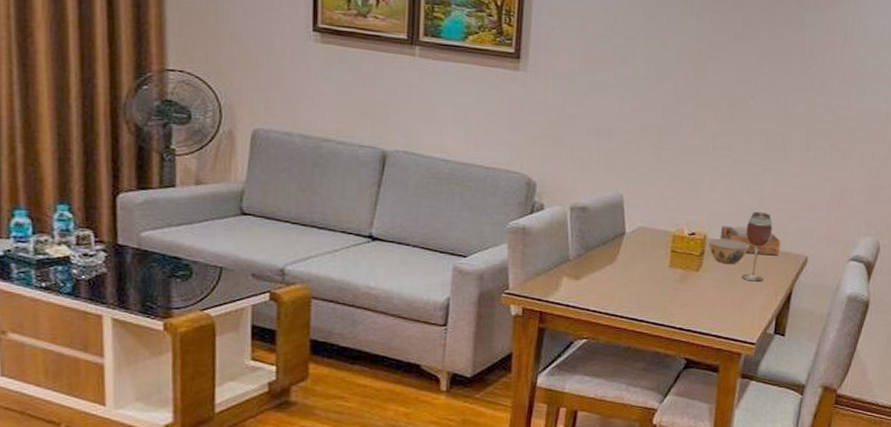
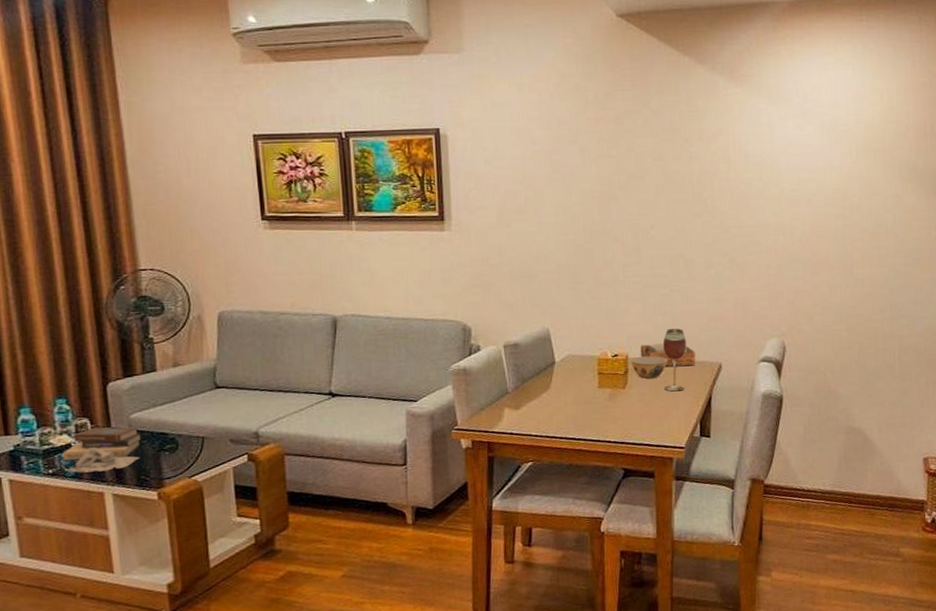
books: none [58,241,151,279] -> present [62,426,142,461]
tissue: none [60,264,148,292] -> present [65,447,140,473]

